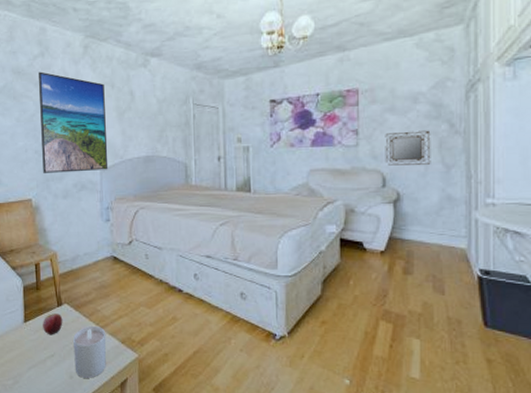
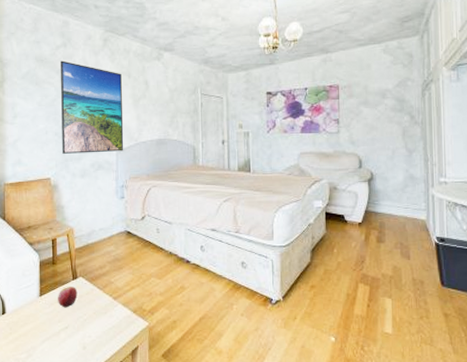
candle: present [73,325,107,378] -> none [87,297,119,348]
home mirror: present [385,130,431,166] -> none [360,121,397,150]

